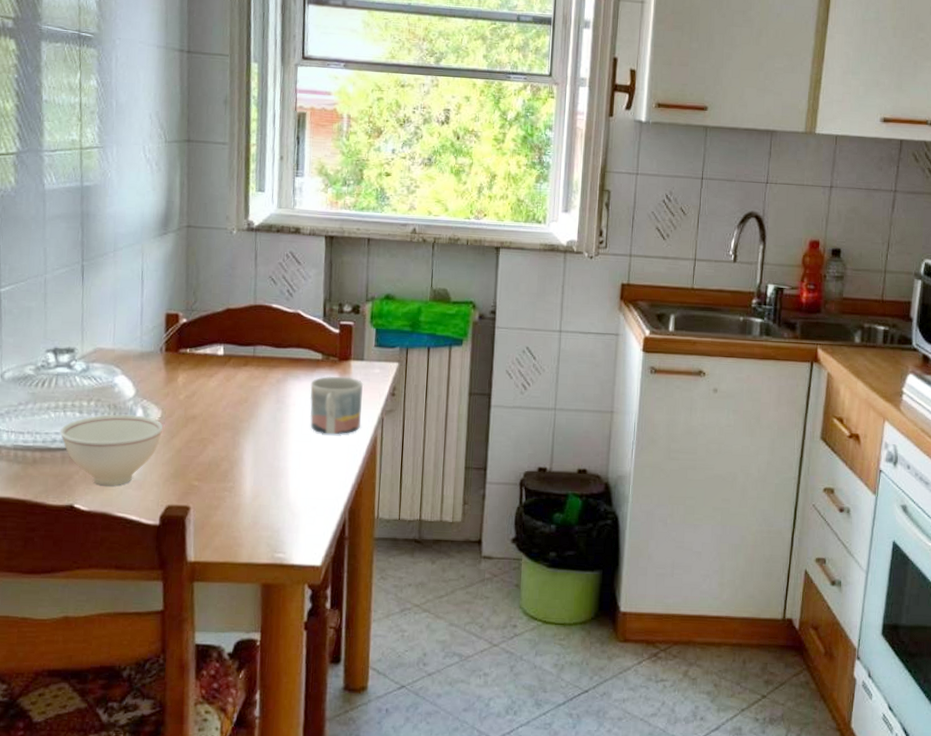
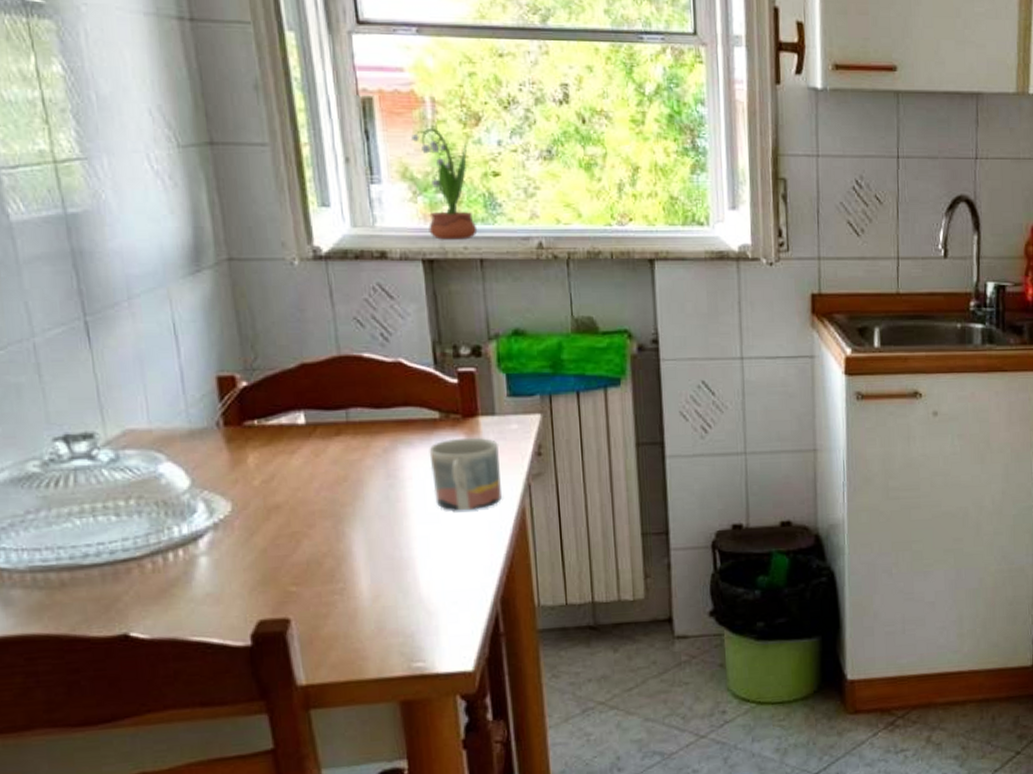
bowl: present [59,414,164,486] -> none [91,511,238,605]
potted flower: none [330,136,369,223] -> present [411,126,478,241]

